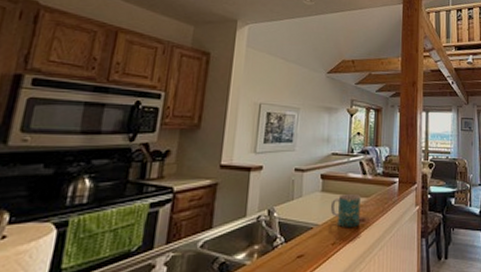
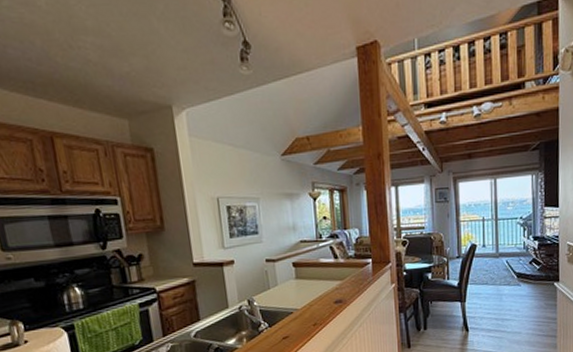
mug: present [330,193,361,228] -> none [306,278,337,310]

